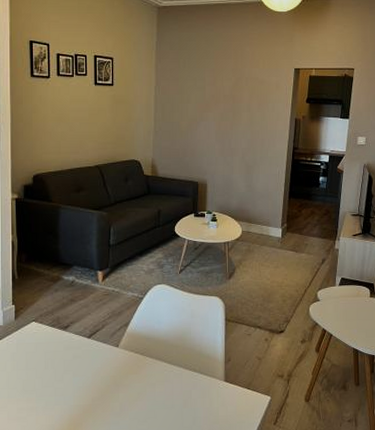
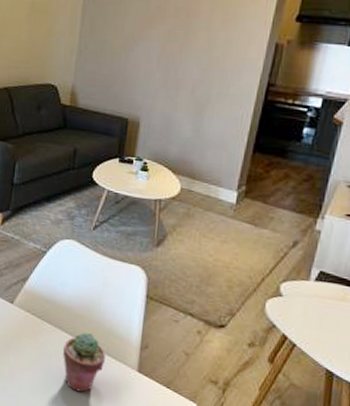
potted succulent: none [164,358,198,410] -> present [63,332,105,393]

